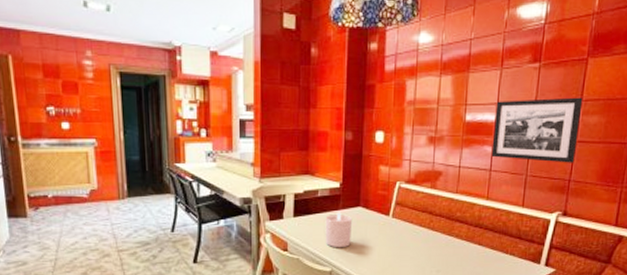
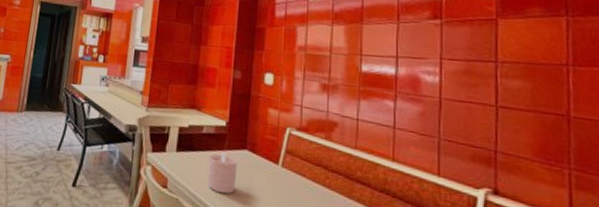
picture frame: present [491,97,583,163] -> none [394,54,499,131]

